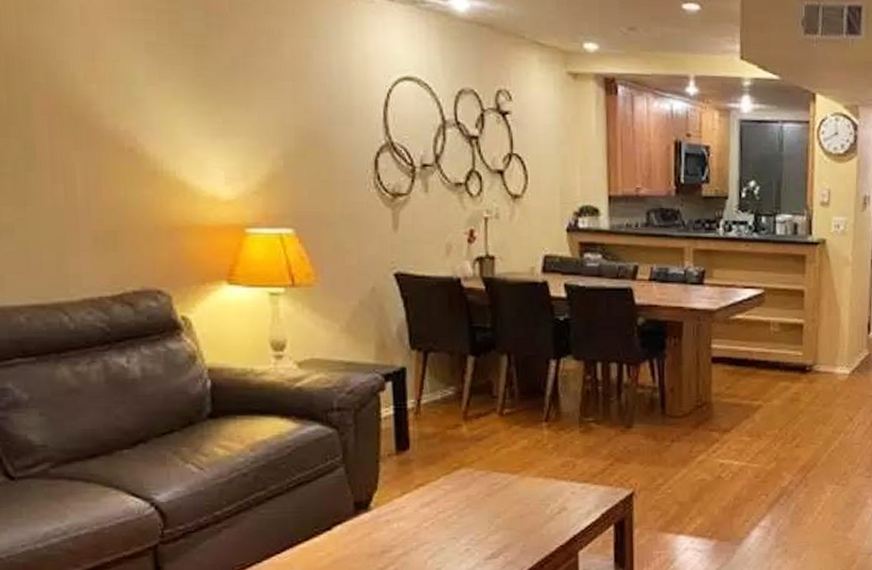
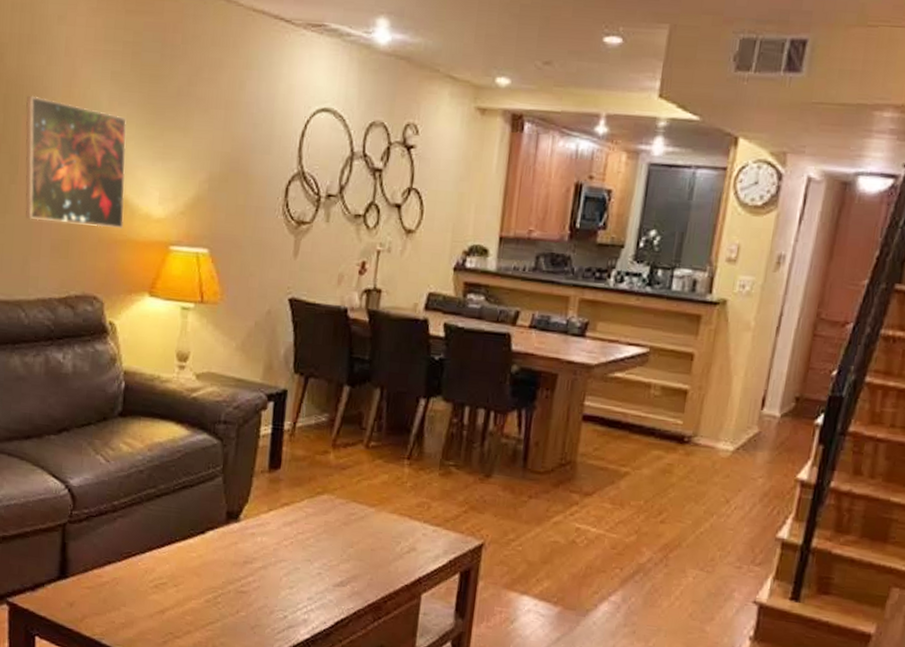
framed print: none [35,70,185,214] -> present [25,95,127,228]

